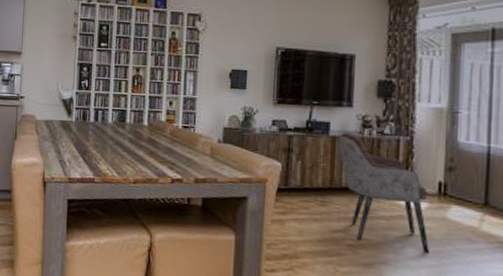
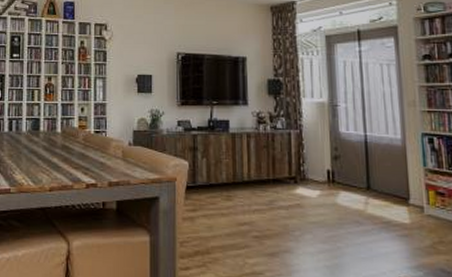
armchair: present [339,132,431,254] -> none [238,129,326,239]

